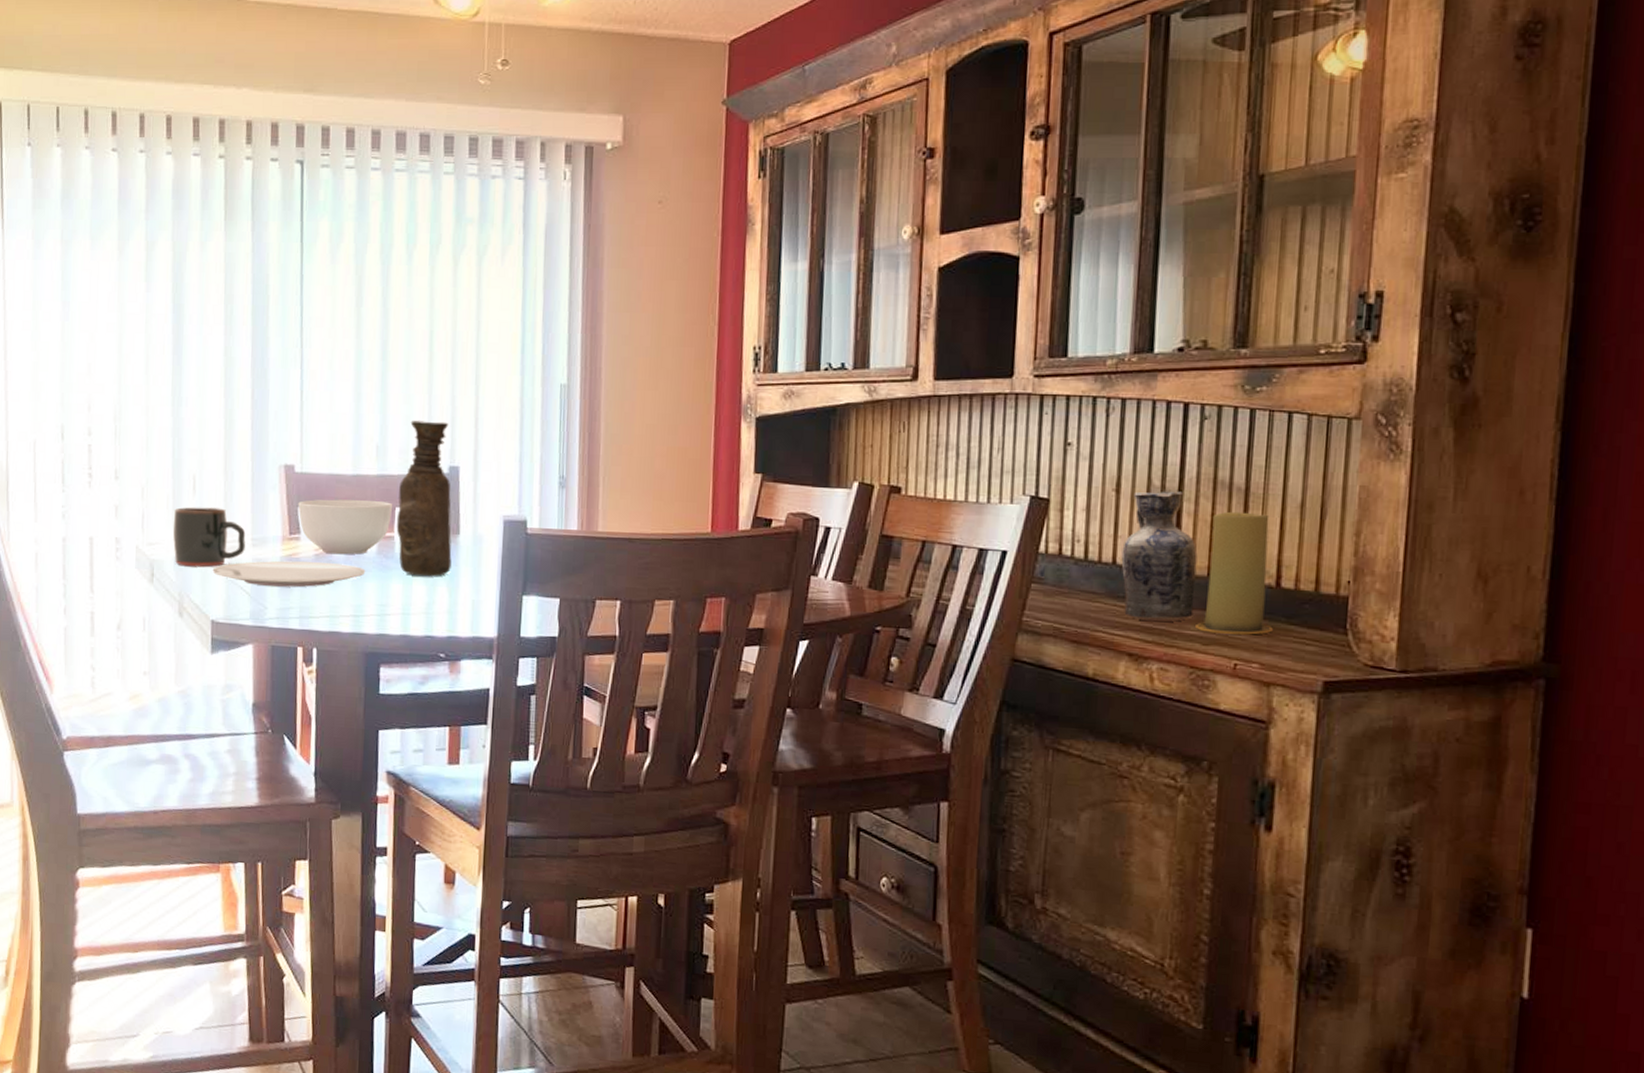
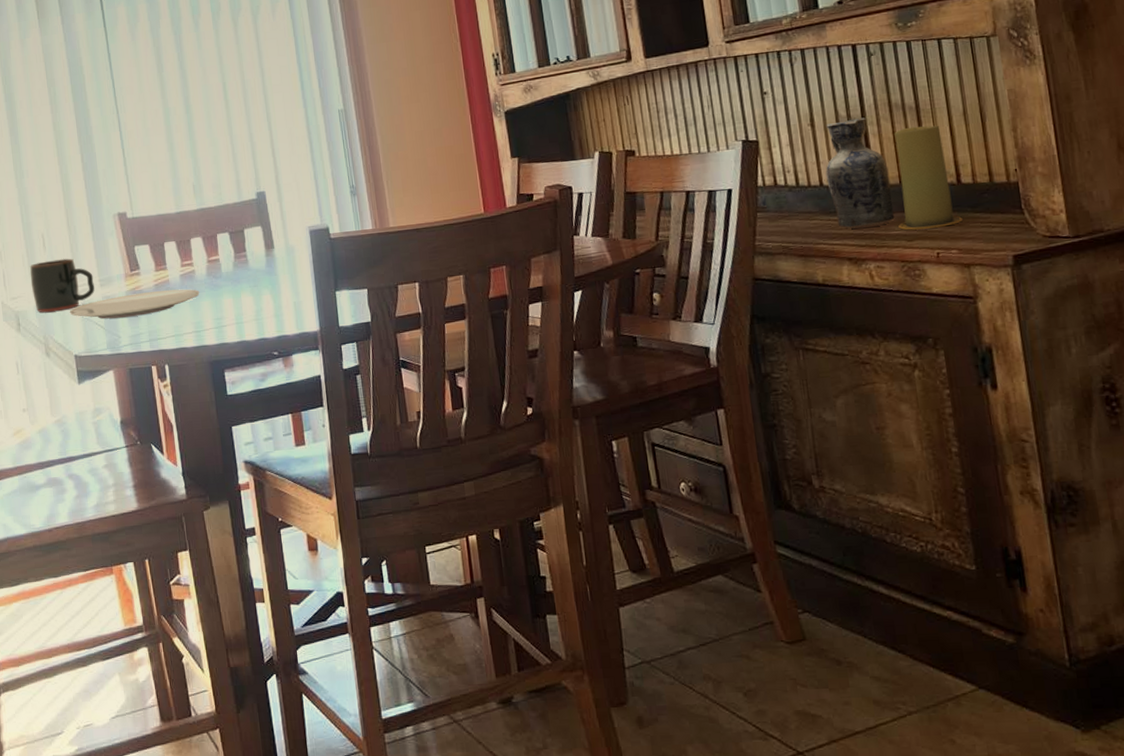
bowl: present [298,499,393,555] -> none [134,230,215,282]
vase: present [396,421,452,576] -> none [217,156,272,289]

